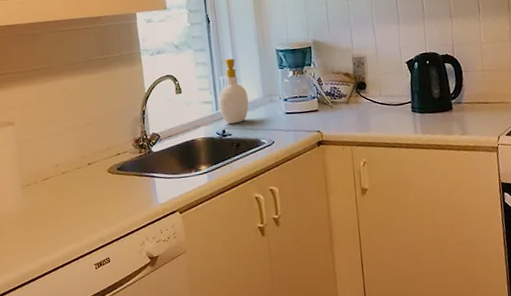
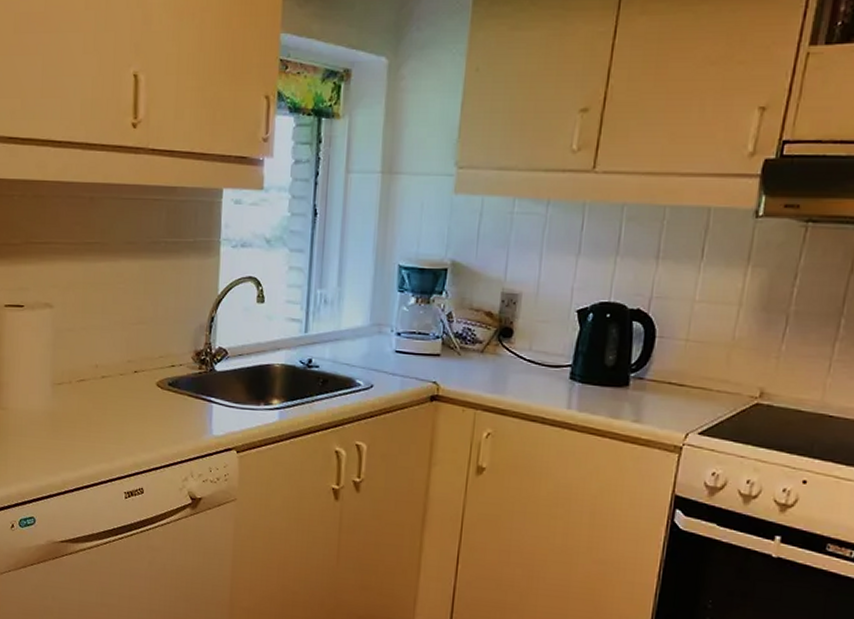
soap bottle: present [219,58,249,124] -> none [310,268,350,354]

